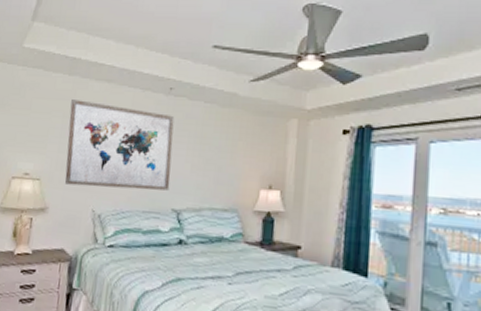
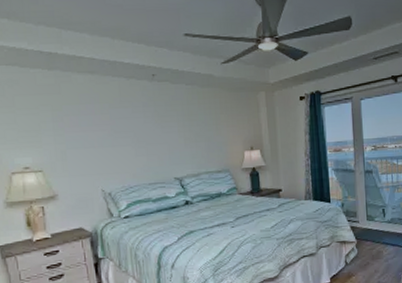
wall art: present [64,100,175,191] -> none [57,93,169,172]

